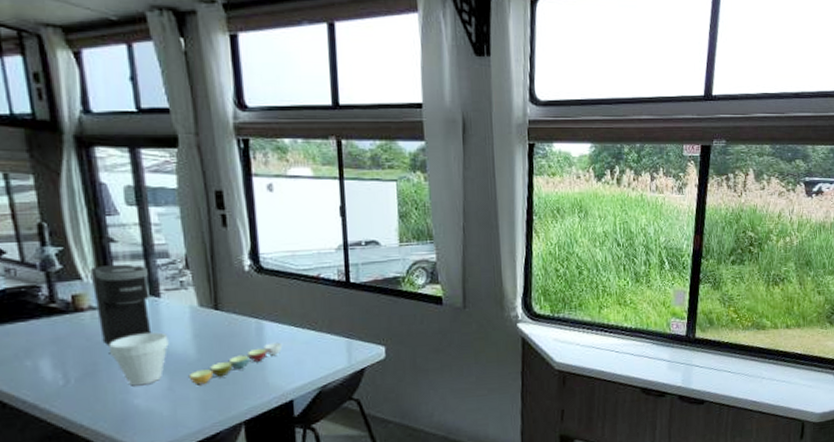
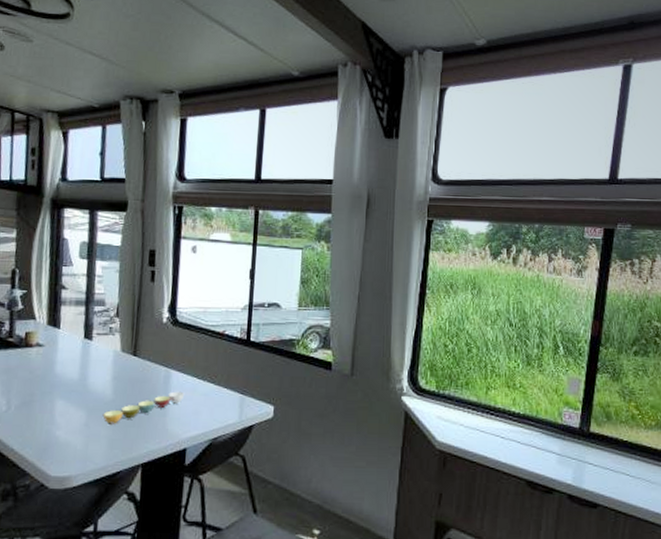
coffee maker: present [90,264,152,346] -> none [41,308,86,380]
cup: present [108,332,169,386] -> none [45,371,93,419]

